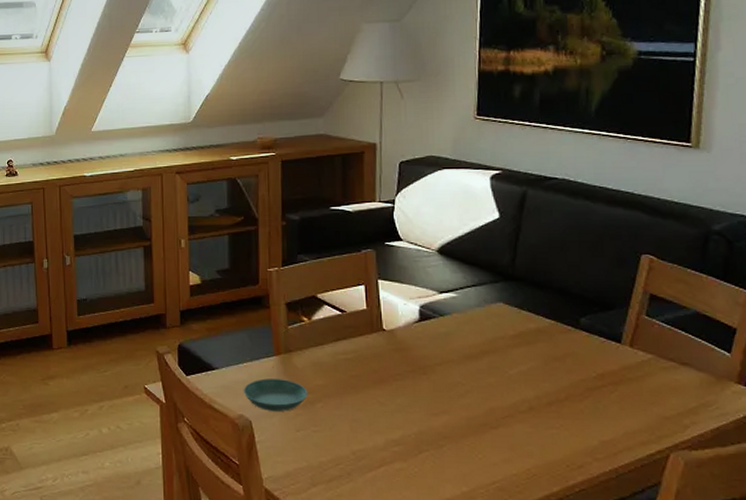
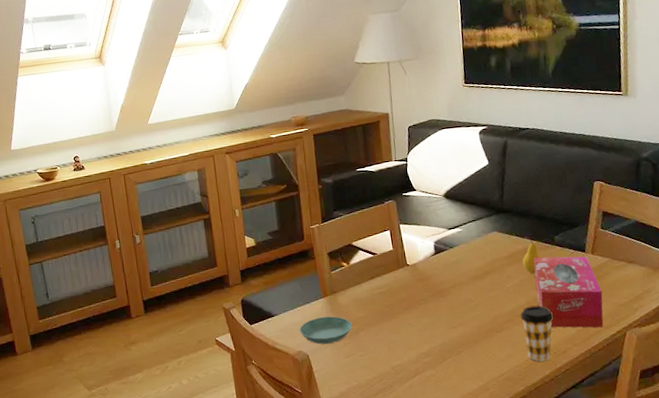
coffee cup: none [525,402,570,474] -> present [521,305,554,362]
fruit: none [533,314,560,362] -> present [522,236,542,274]
tissue box: none [548,341,640,443] -> present [534,256,604,328]

